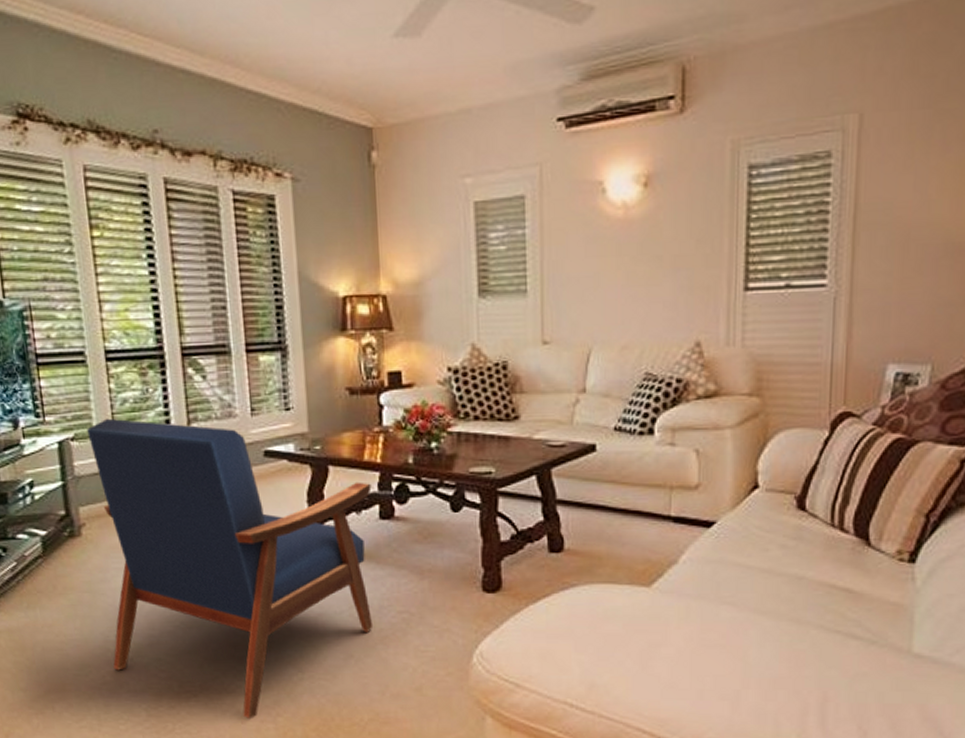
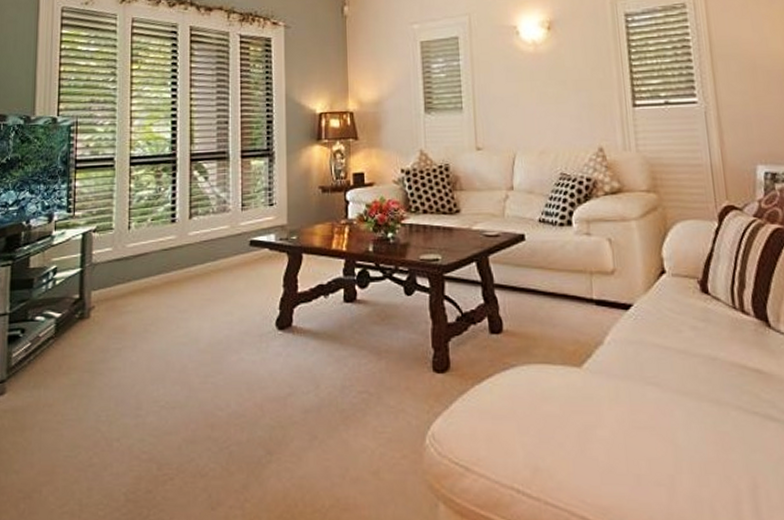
armchair: present [87,418,374,718] -> none [101,212,338,504]

